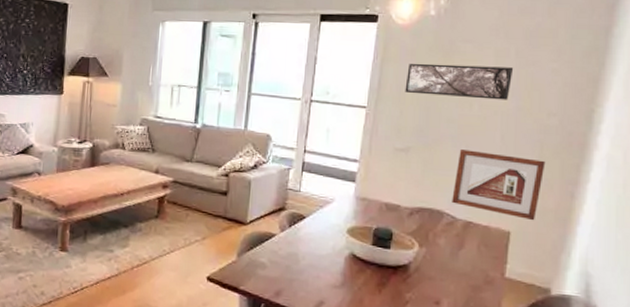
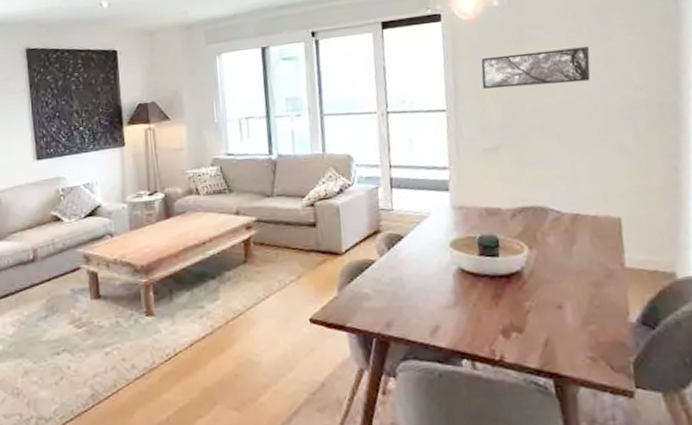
picture frame: present [452,149,546,221] -> none [551,137,644,203]

